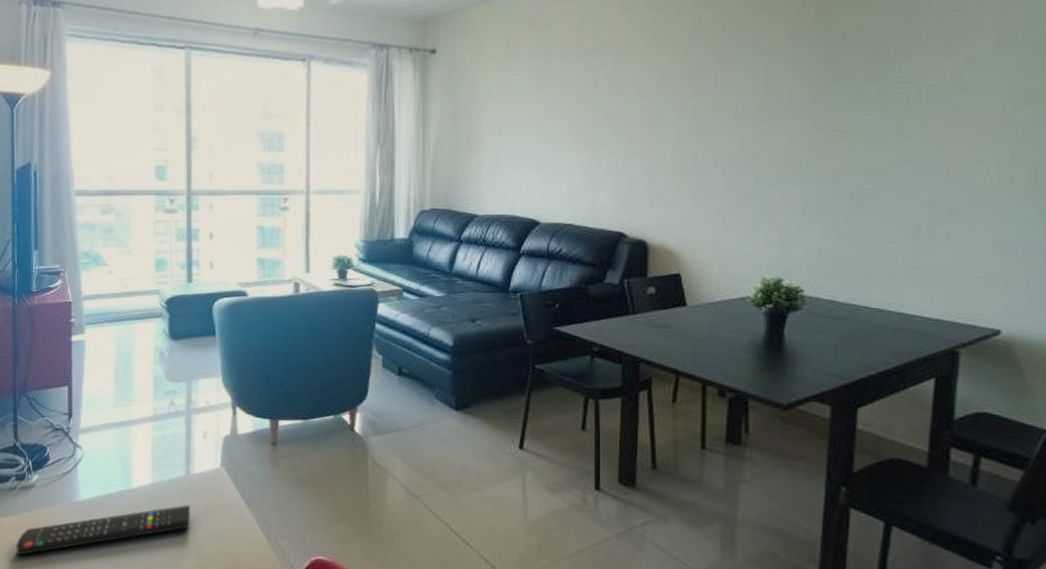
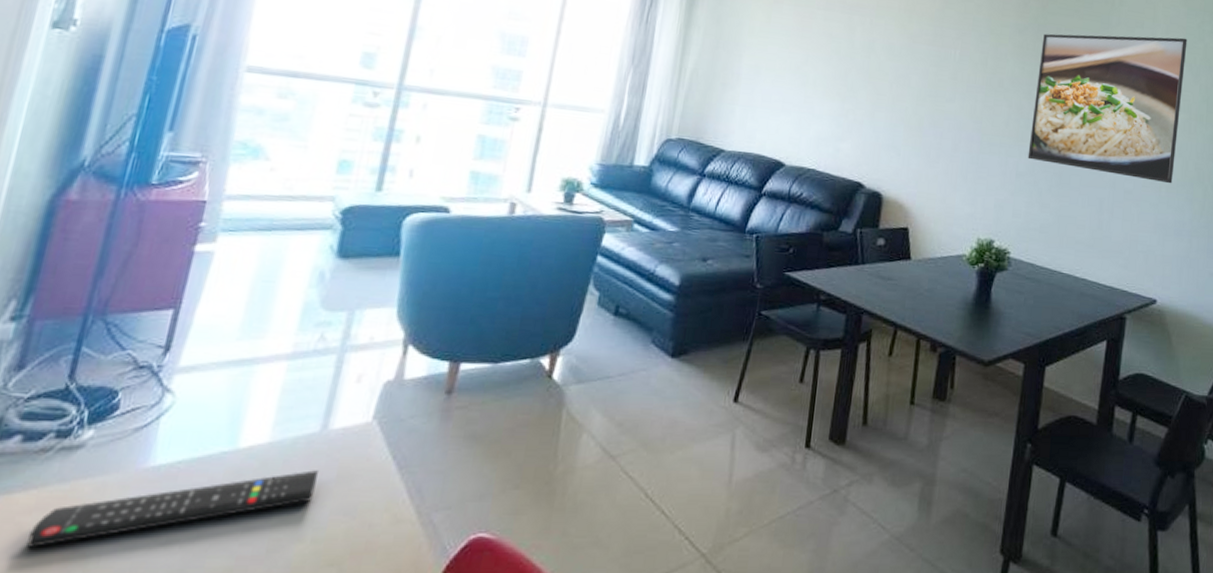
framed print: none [817,13,1031,195] -> present [1028,33,1188,184]

